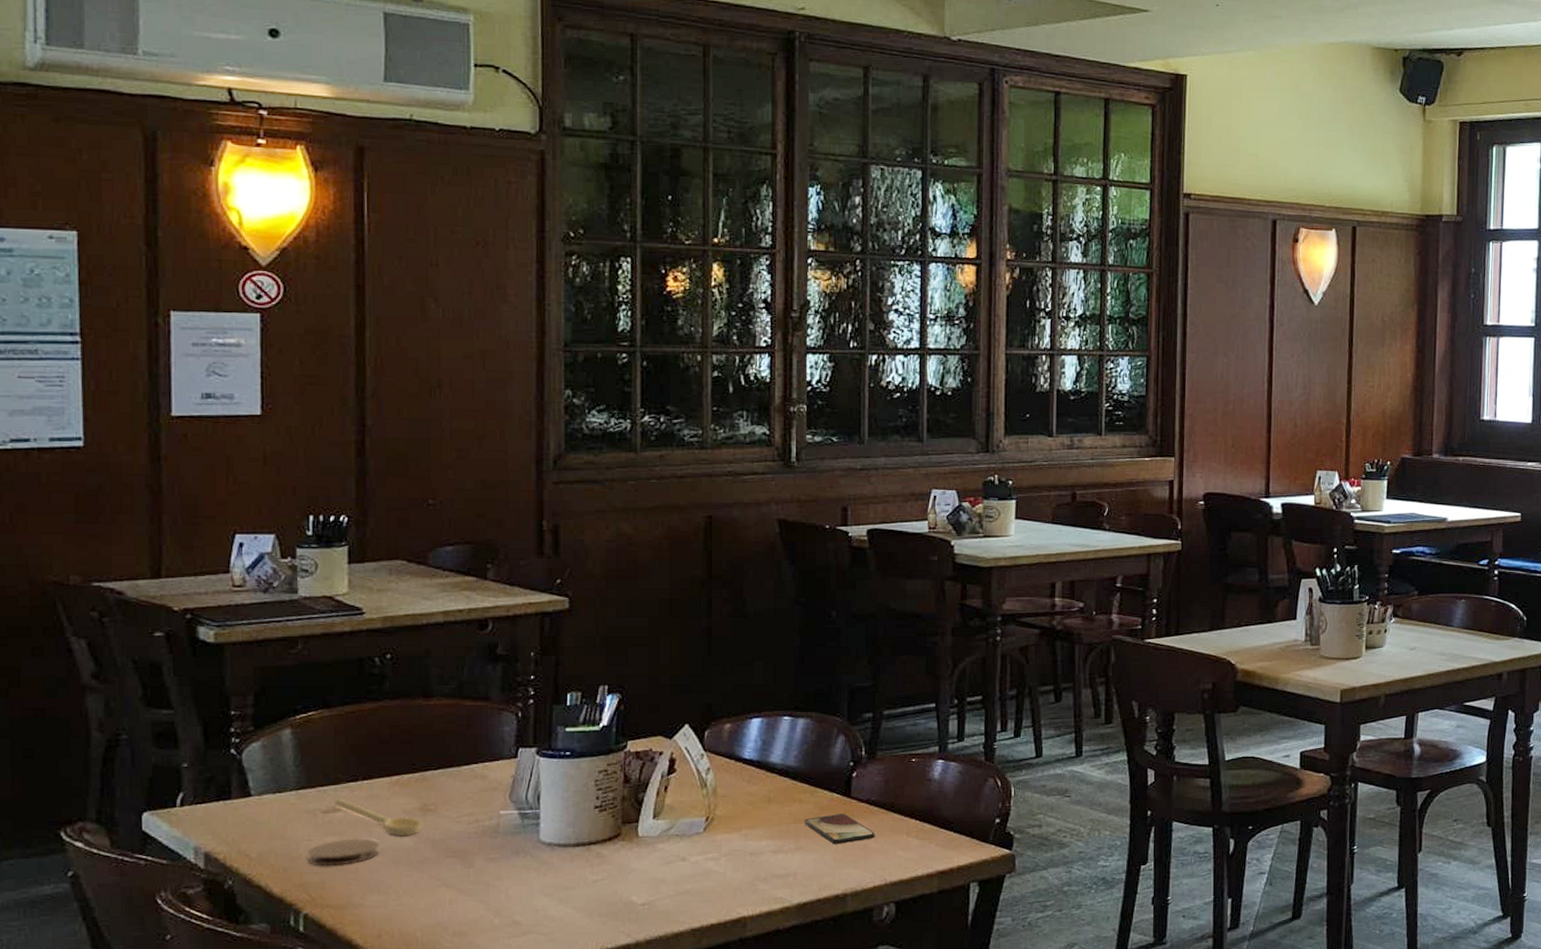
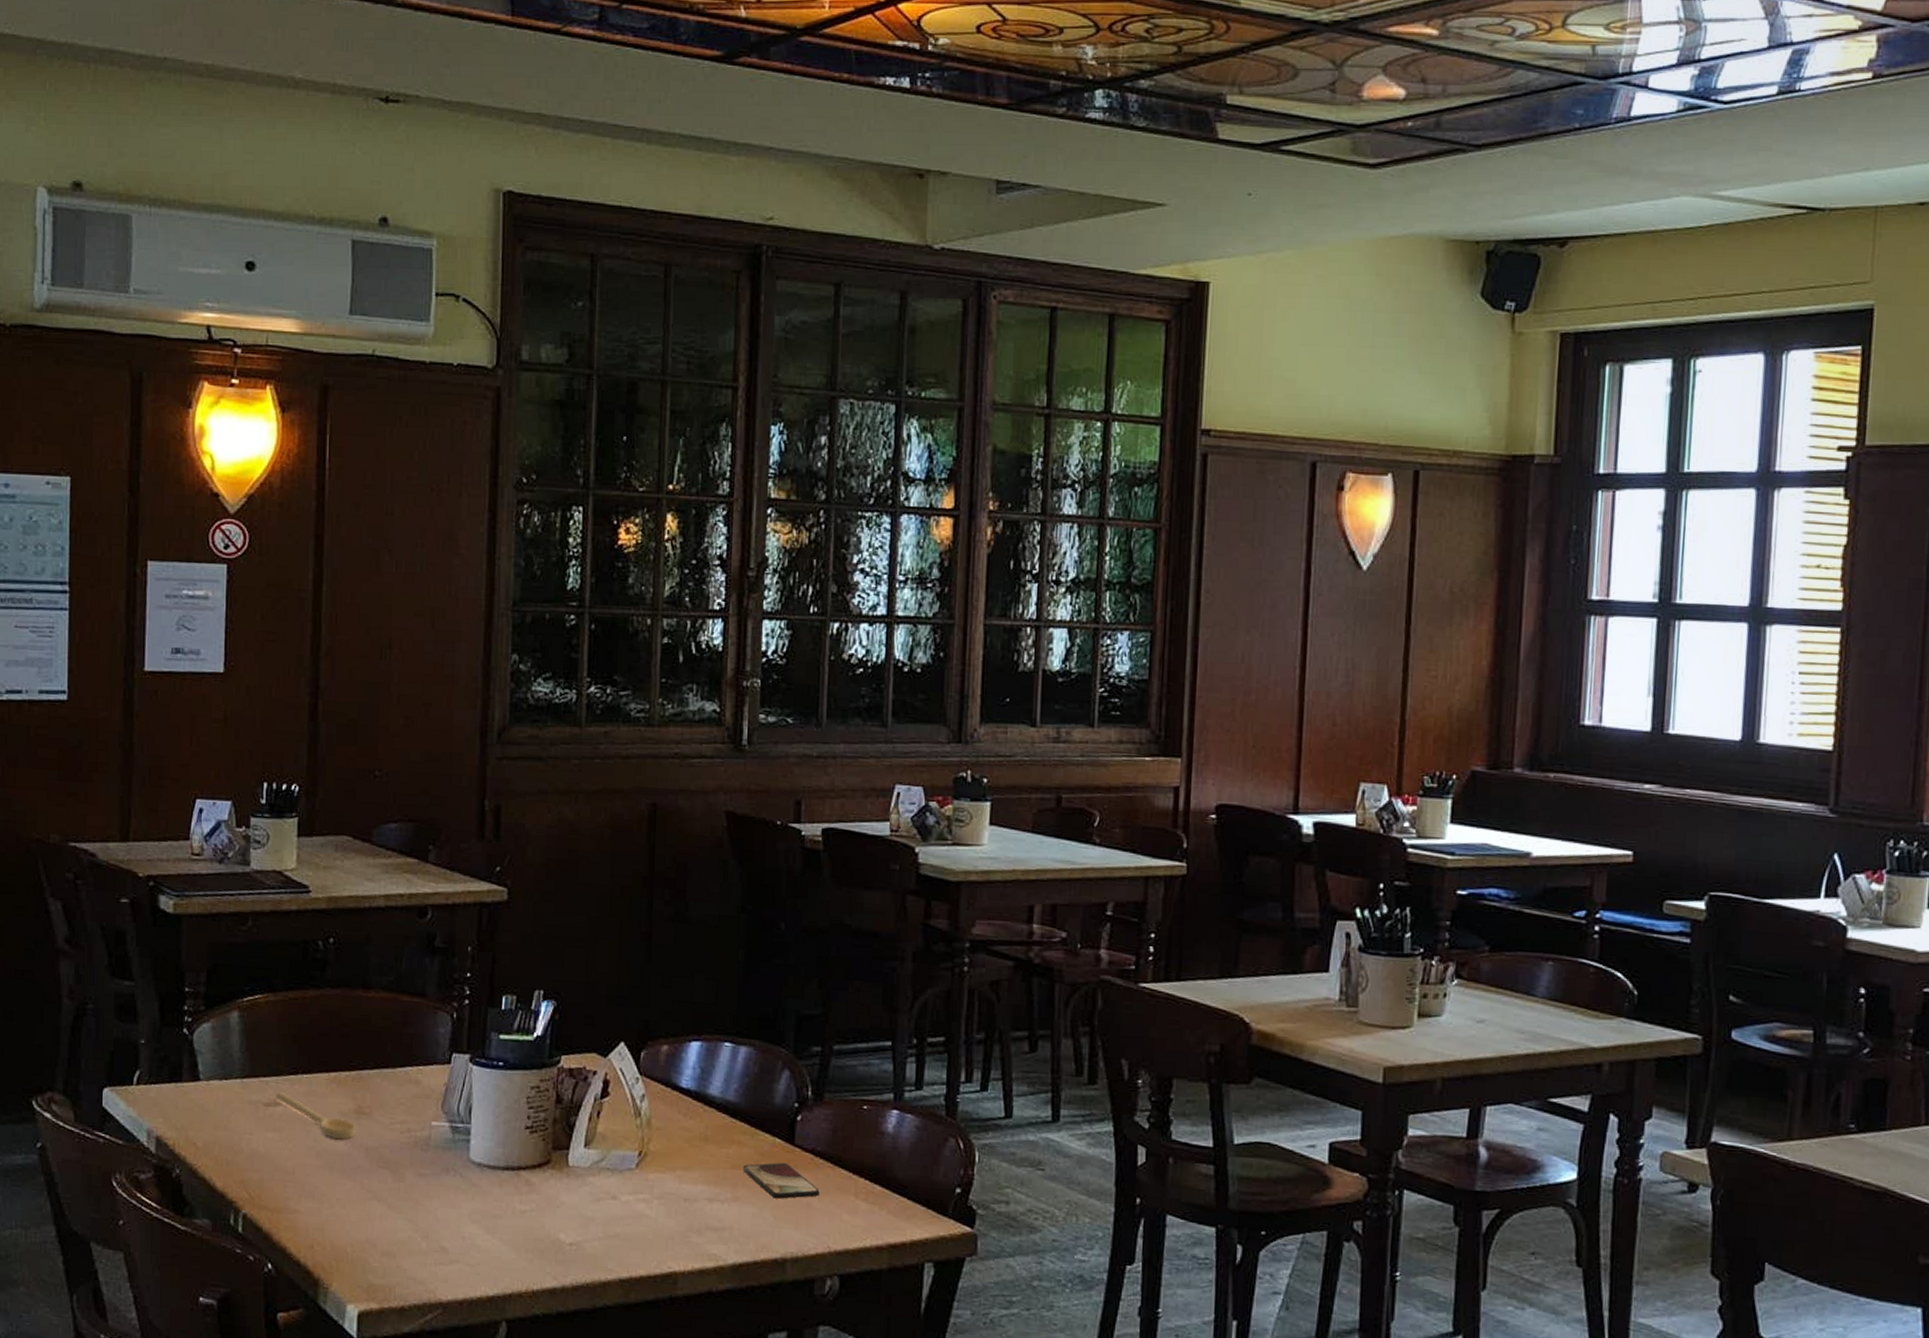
coaster: present [308,838,379,866] -> none [249,1136,315,1165]

